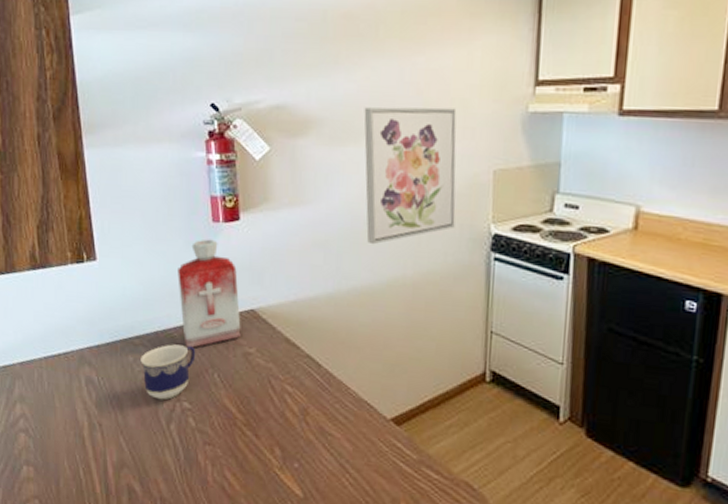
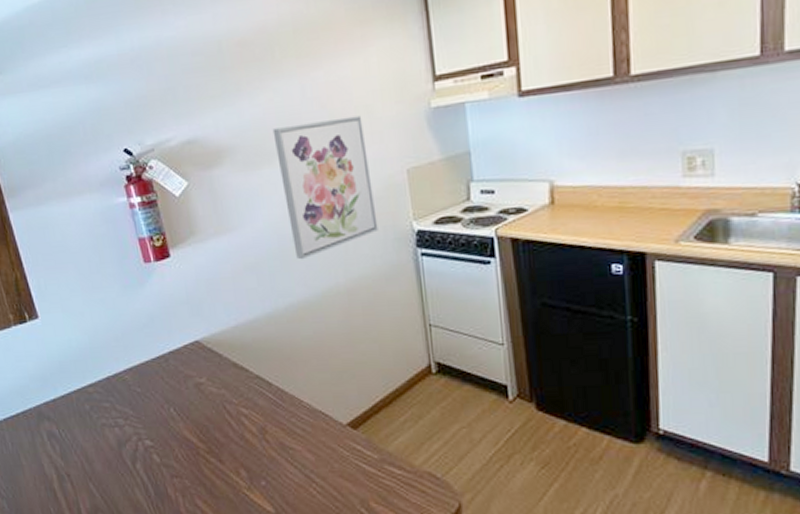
cup: present [140,344,196,400] -> none [96,386,150,442]
bottle: present [178,239,241,348] -> none [118,279,190,387]

